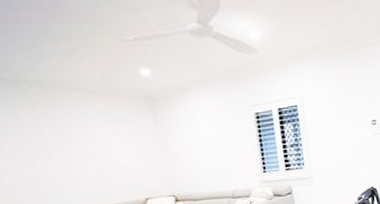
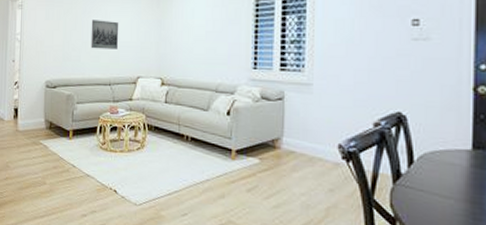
wall art: none [71,145,115,178] -> present [91,20,119,49]

